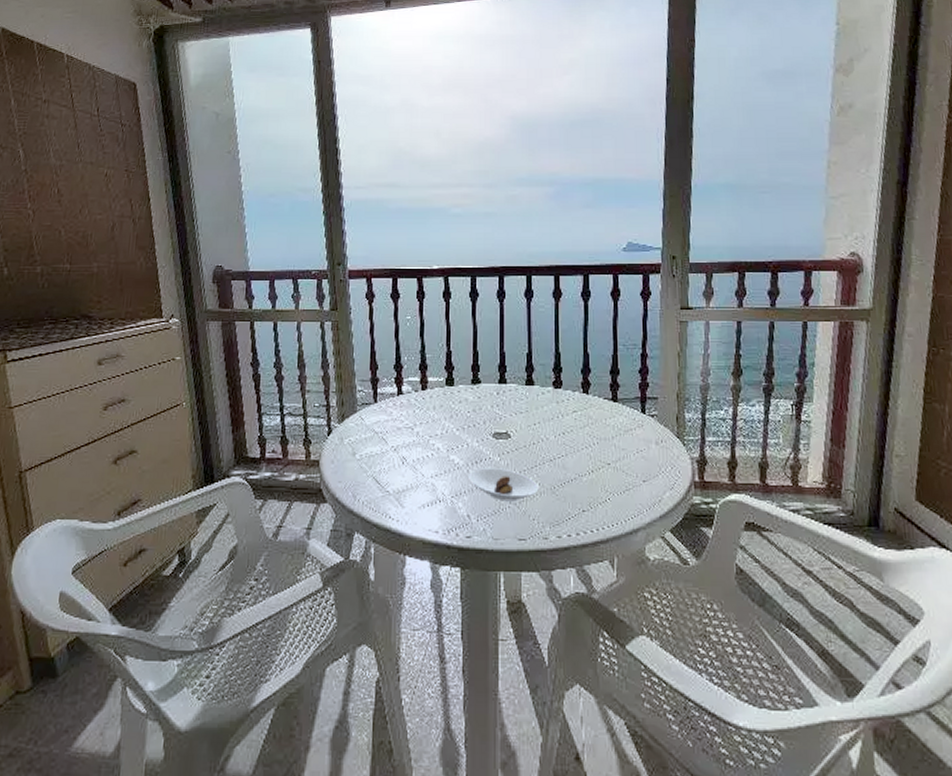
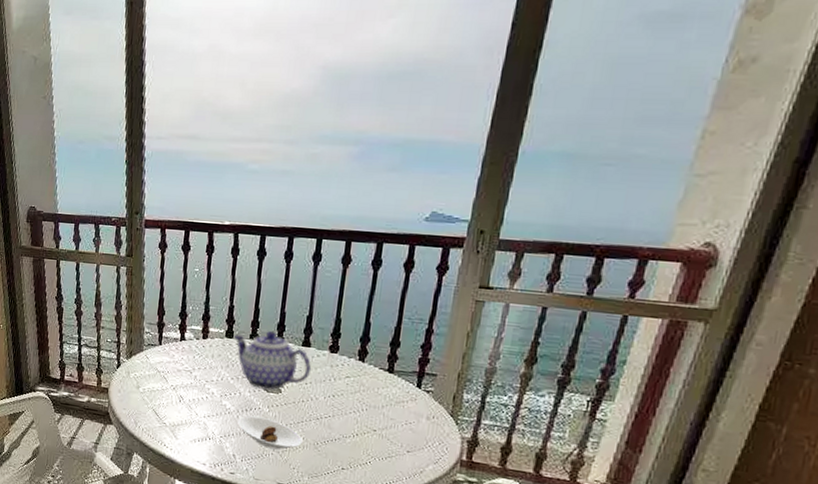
teapot: none [454,372,537,437] -> present [233,330,311,391]

